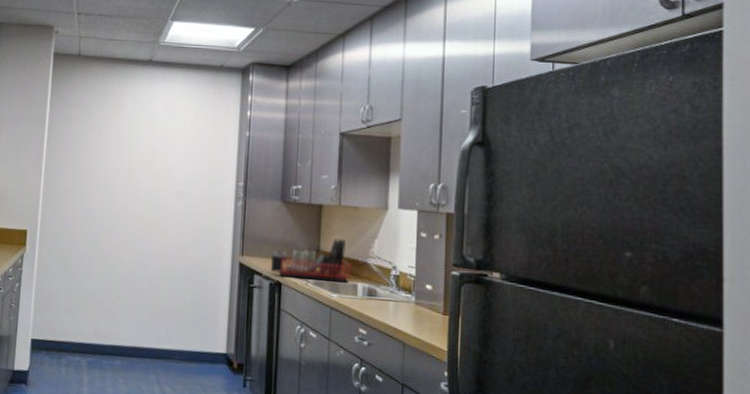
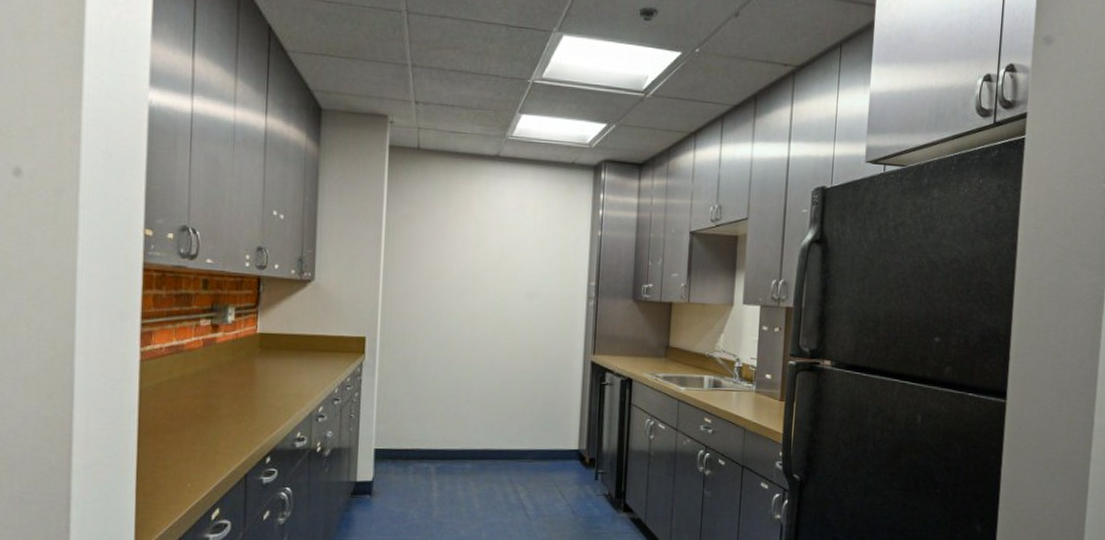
dish rack: present [271,238,352,283] -> none [622,334,699,377]

